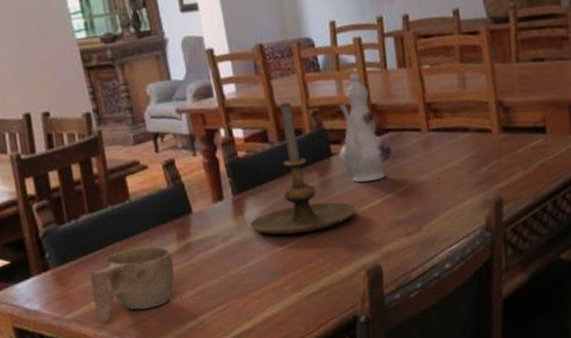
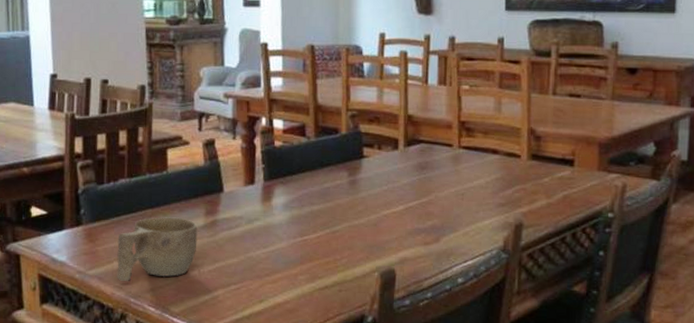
candle holder: present [250,101,357,235] -> none [275,101,380,227]
ewer: present [339,72,392,183] -> none [370,83,422,188]

